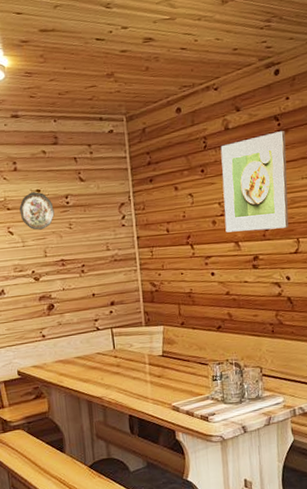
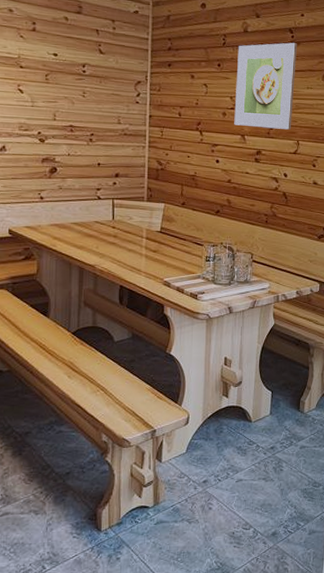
decorative plate: present [19,192,55,230] -> none [33,55,69,93]

